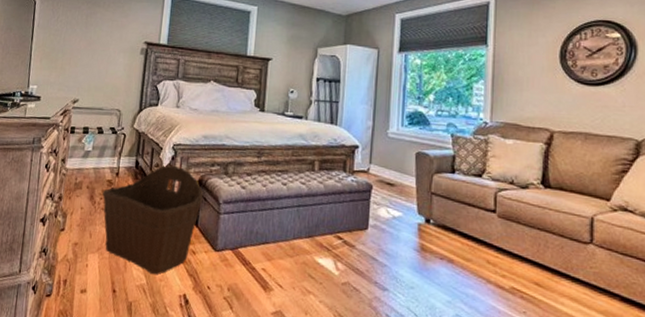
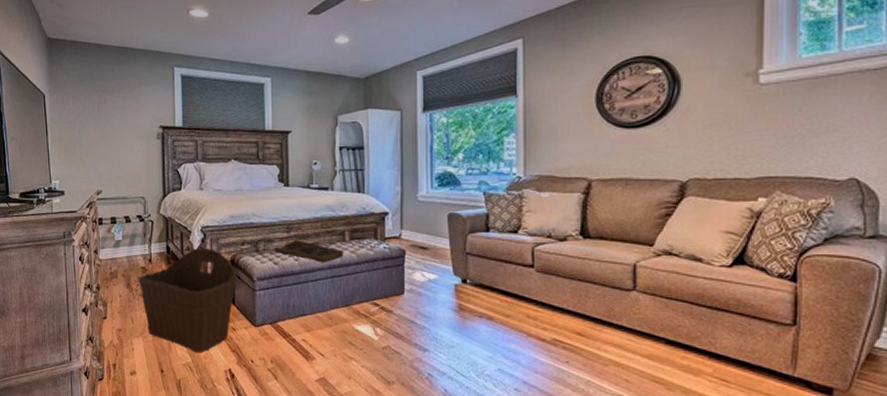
decorative tray: none [242,166,312,190] -> present [273,240,344,262]

